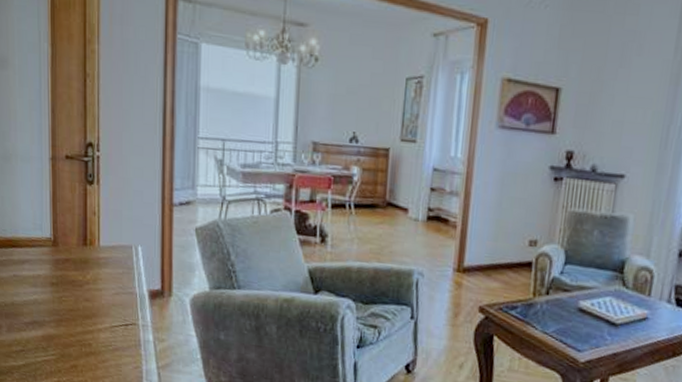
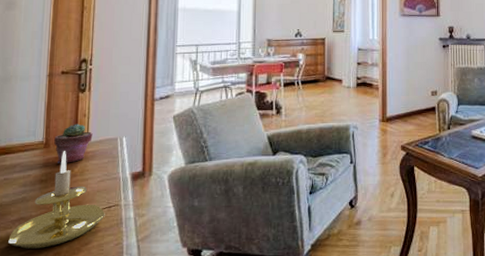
candle holder: none [23,252,122,358] -> present [8,151,105,249]
potted succulent: none [63,222,104,268] -> present [54,123,93,163]

